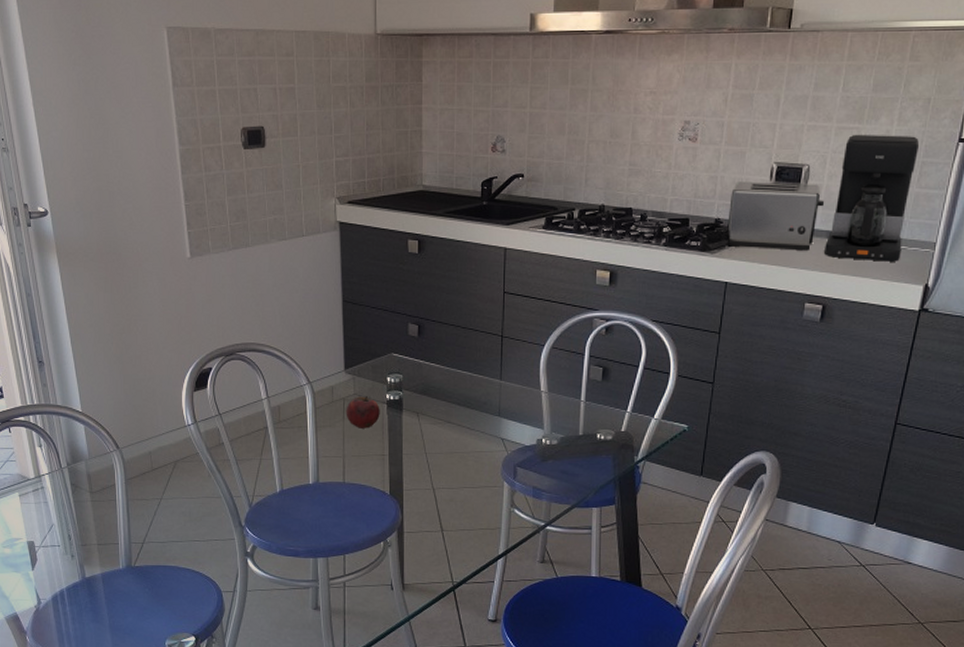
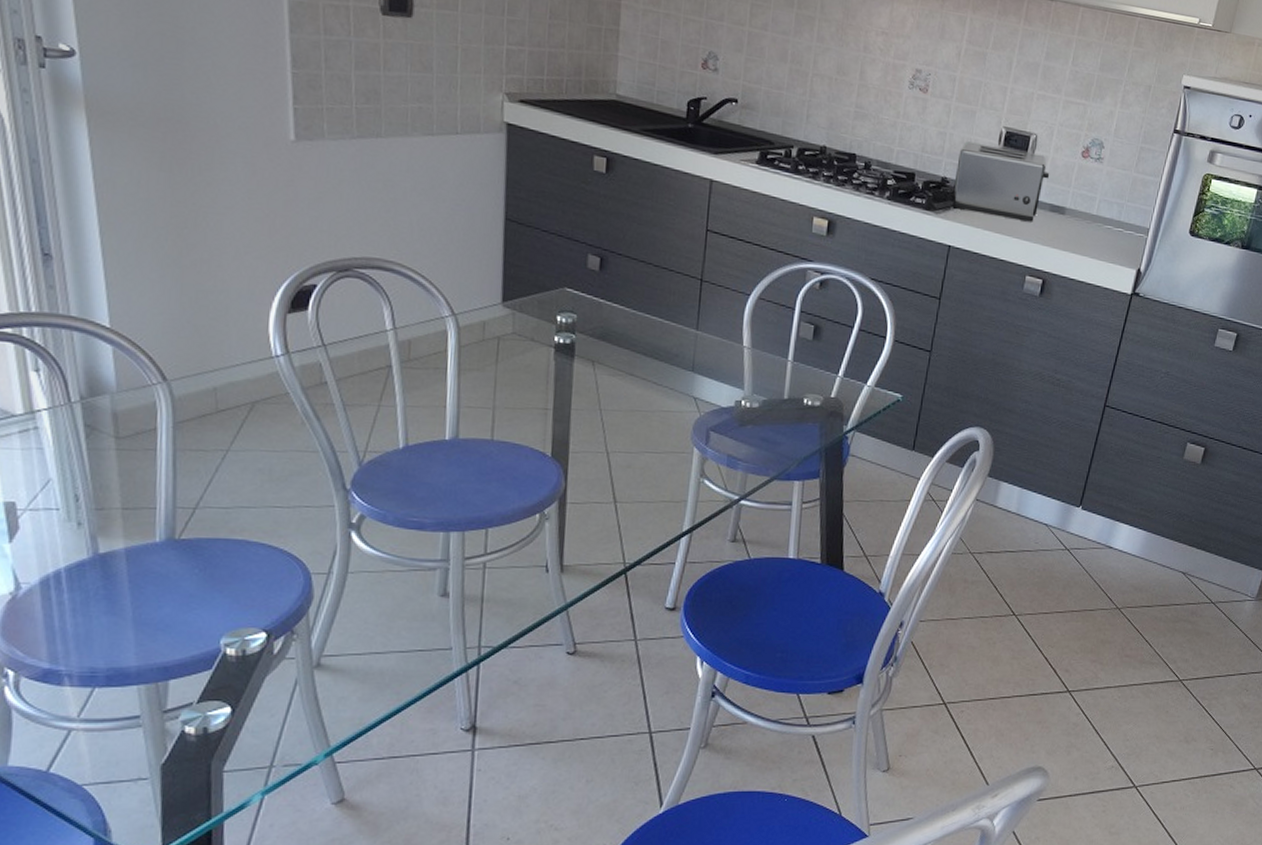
fruit: present [346,395,380,429] -> none [500,335,546,376]
coffee maker: present [824,134,920,262] -> none [1047,110,1139,243]

